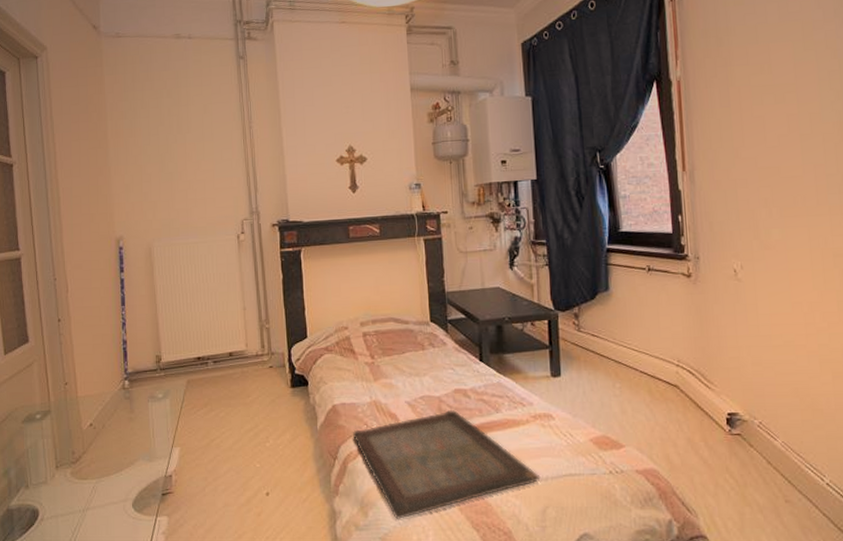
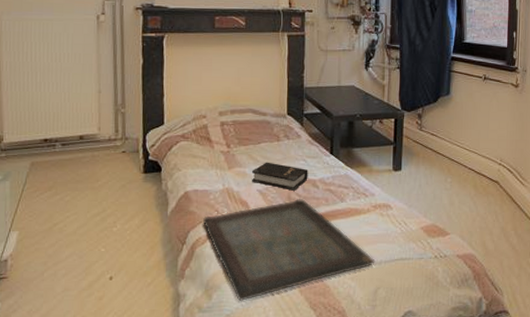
hardback book: none [398,372,458,402] -> present [251,162,308,191]

